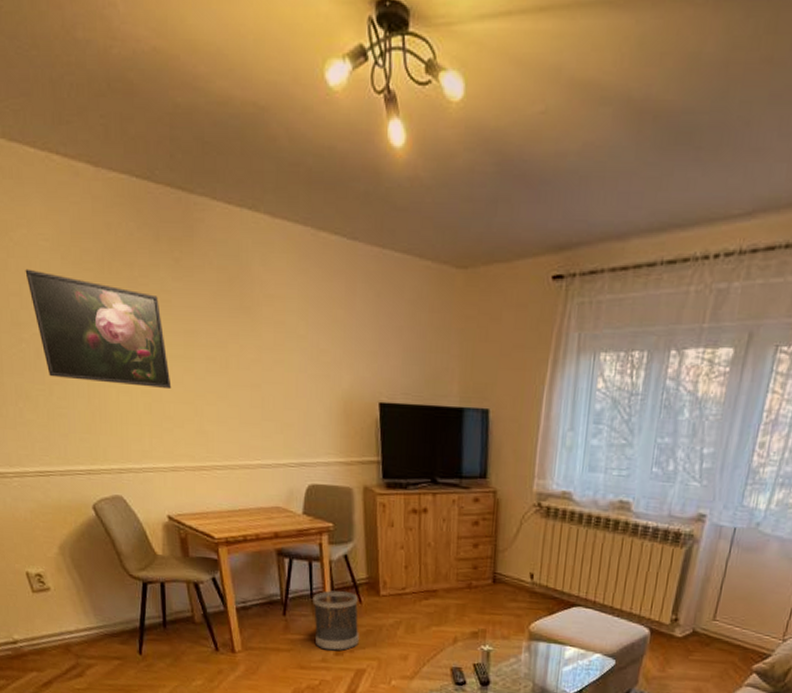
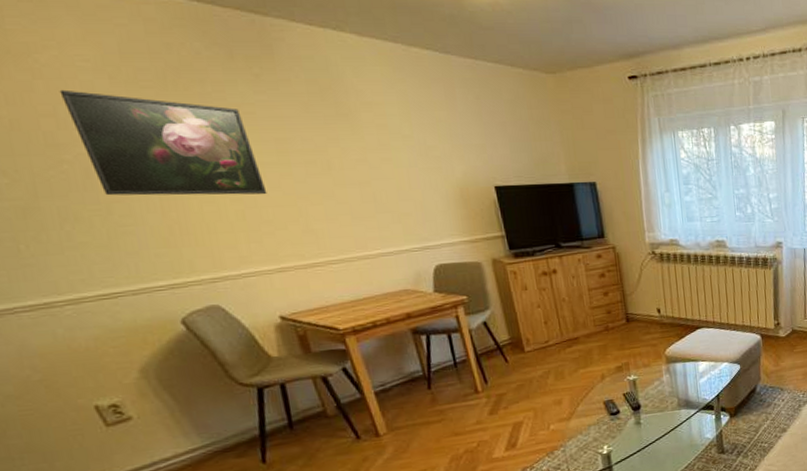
wastebasket: present [313,590,359,651] -> none [457,354,512,413]

